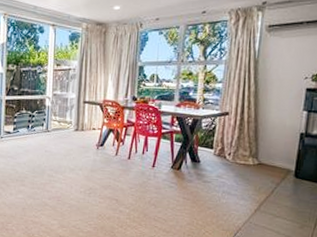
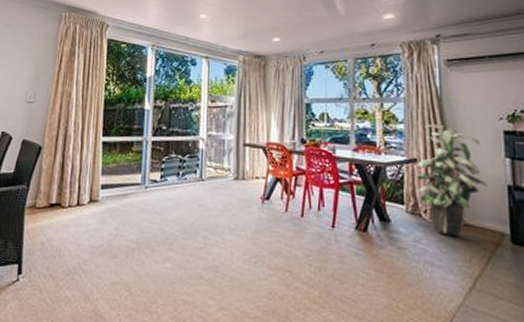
indoor plant: none [224,83,284,173] -> present [412,124,488,237]

